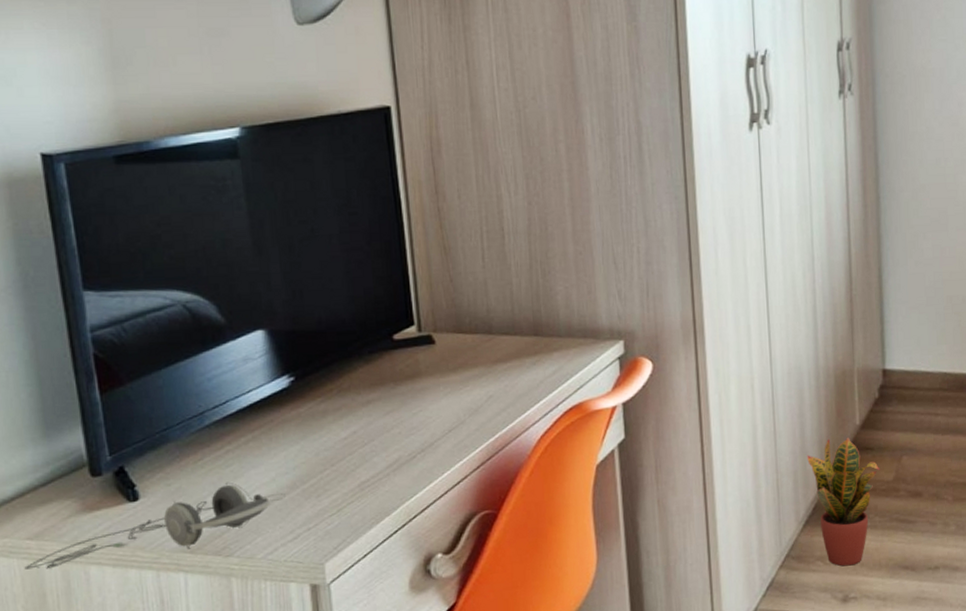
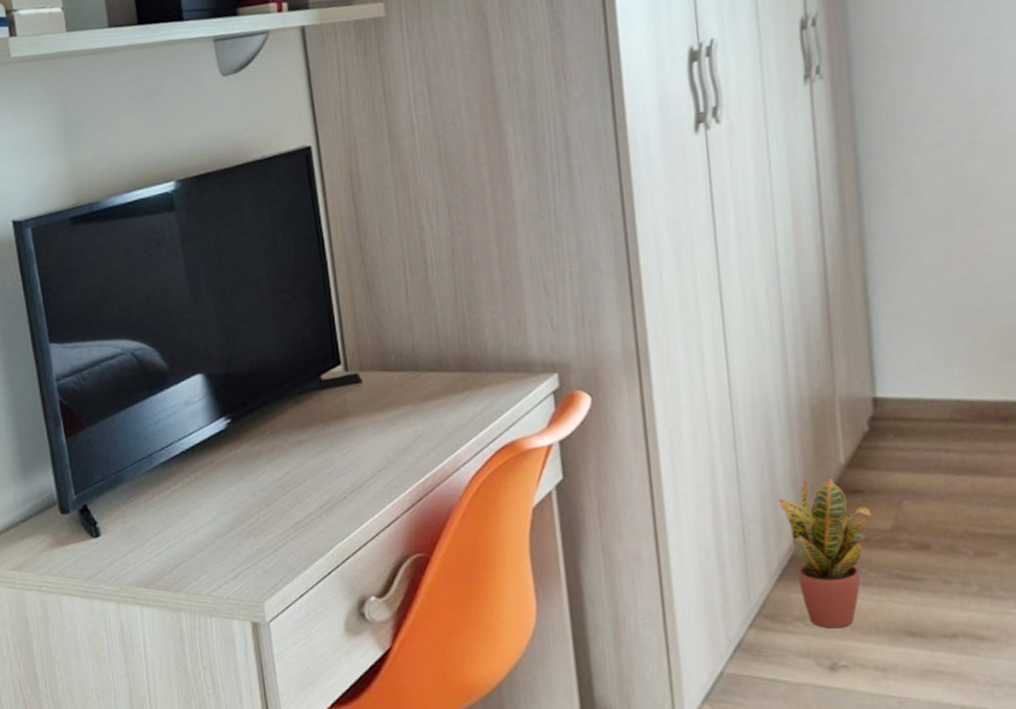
headphones: present [24,481,286,570] -> none [11,520,226,598]

